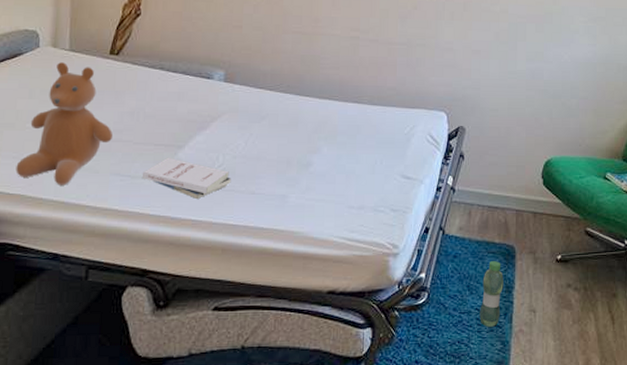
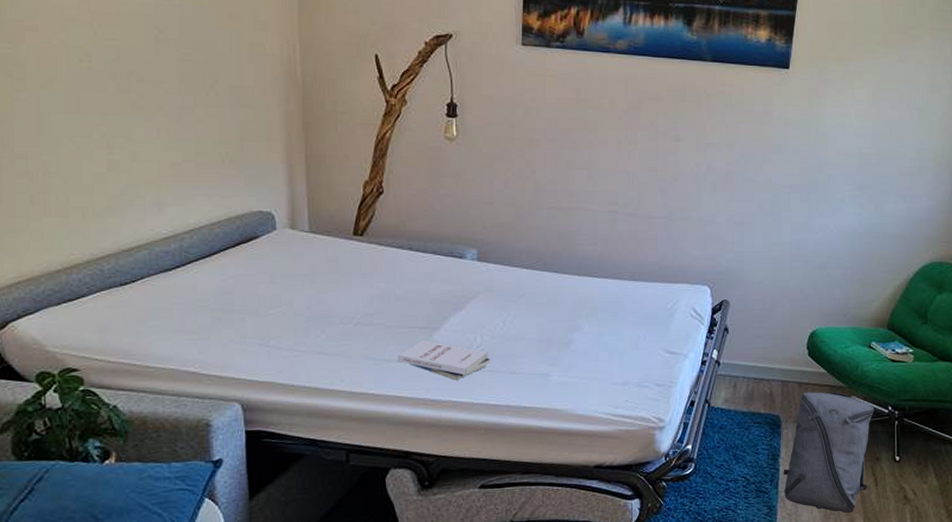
teddy bear: present [16,62,114,185] -> none [263,245,364,371]
water bottle: present [480,261,504,327] -> none [746,431,769,493]
backpack: none [517,222,611,353] -> present [783,392,875,514]

